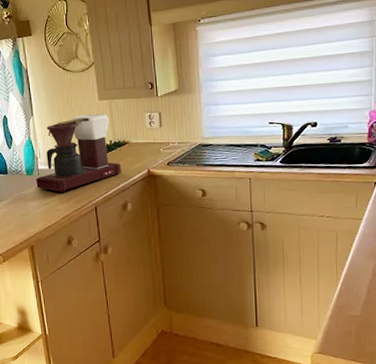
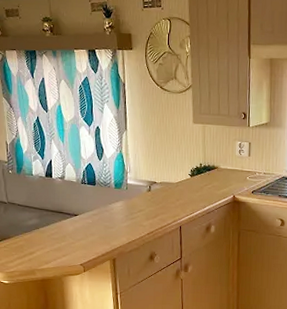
coffee maker: present [36,113,121,192] -> none [124,135,208,209]

